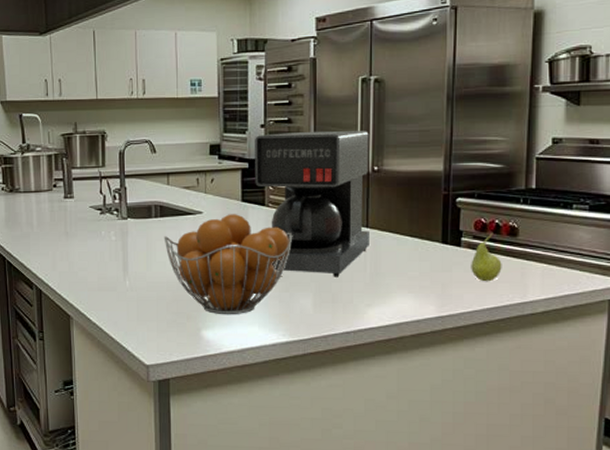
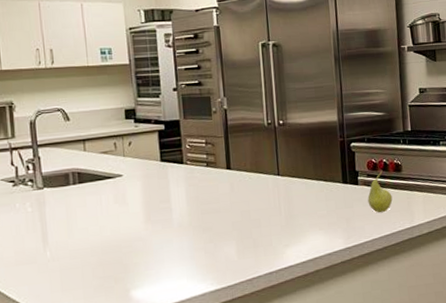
fruit basket: present [164,214,293,315] -> none [84,174,213,273]
coffee maker: present [255,131,369,277] -> none [168,89,282,224]

